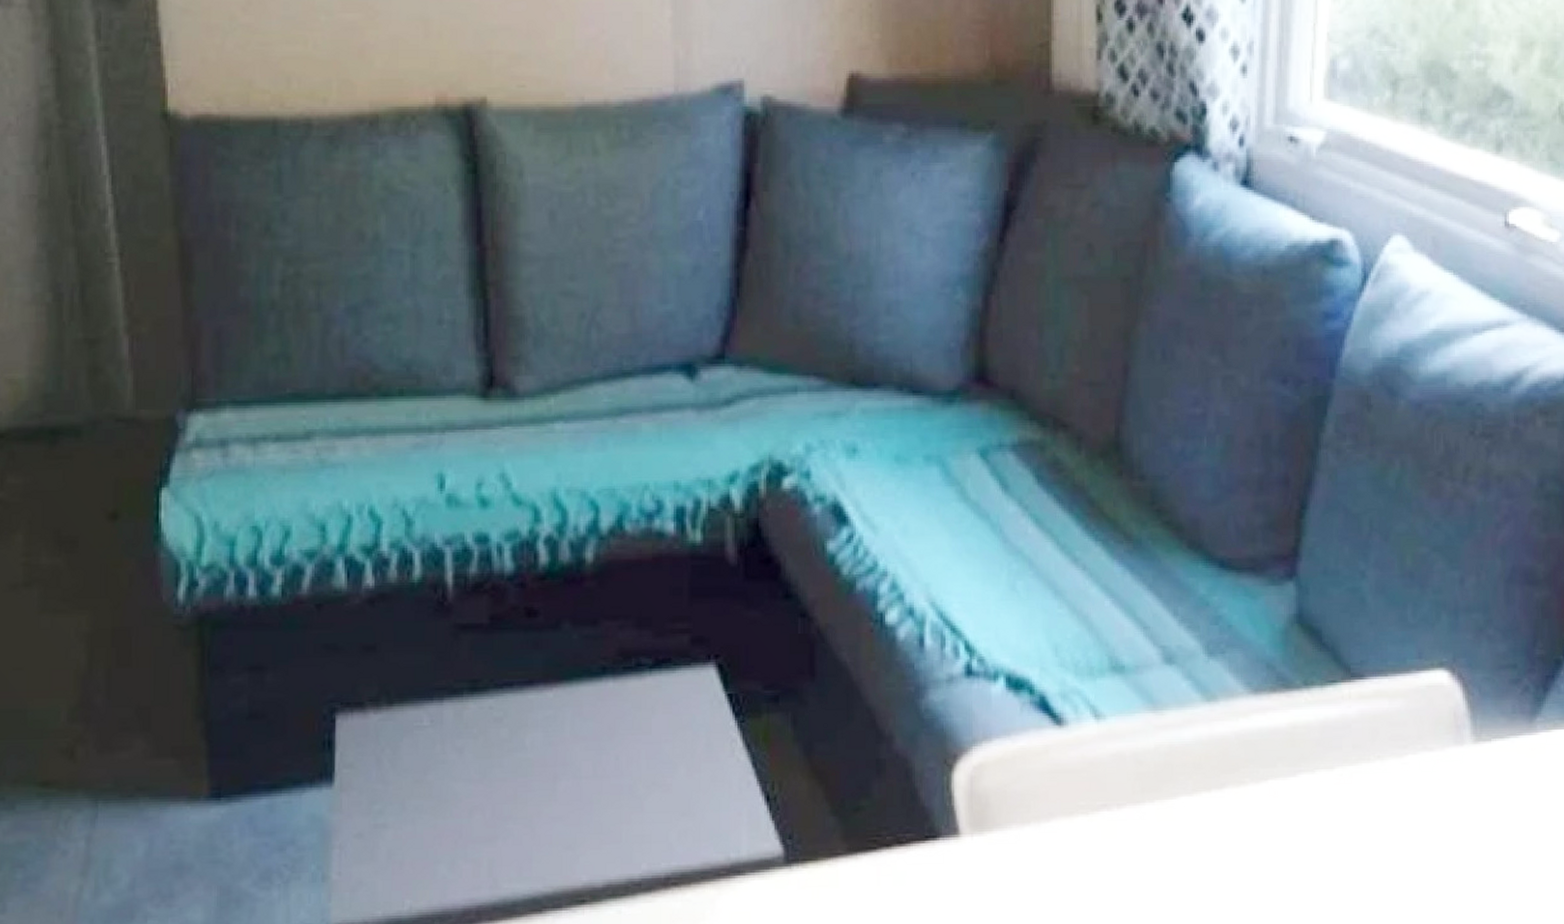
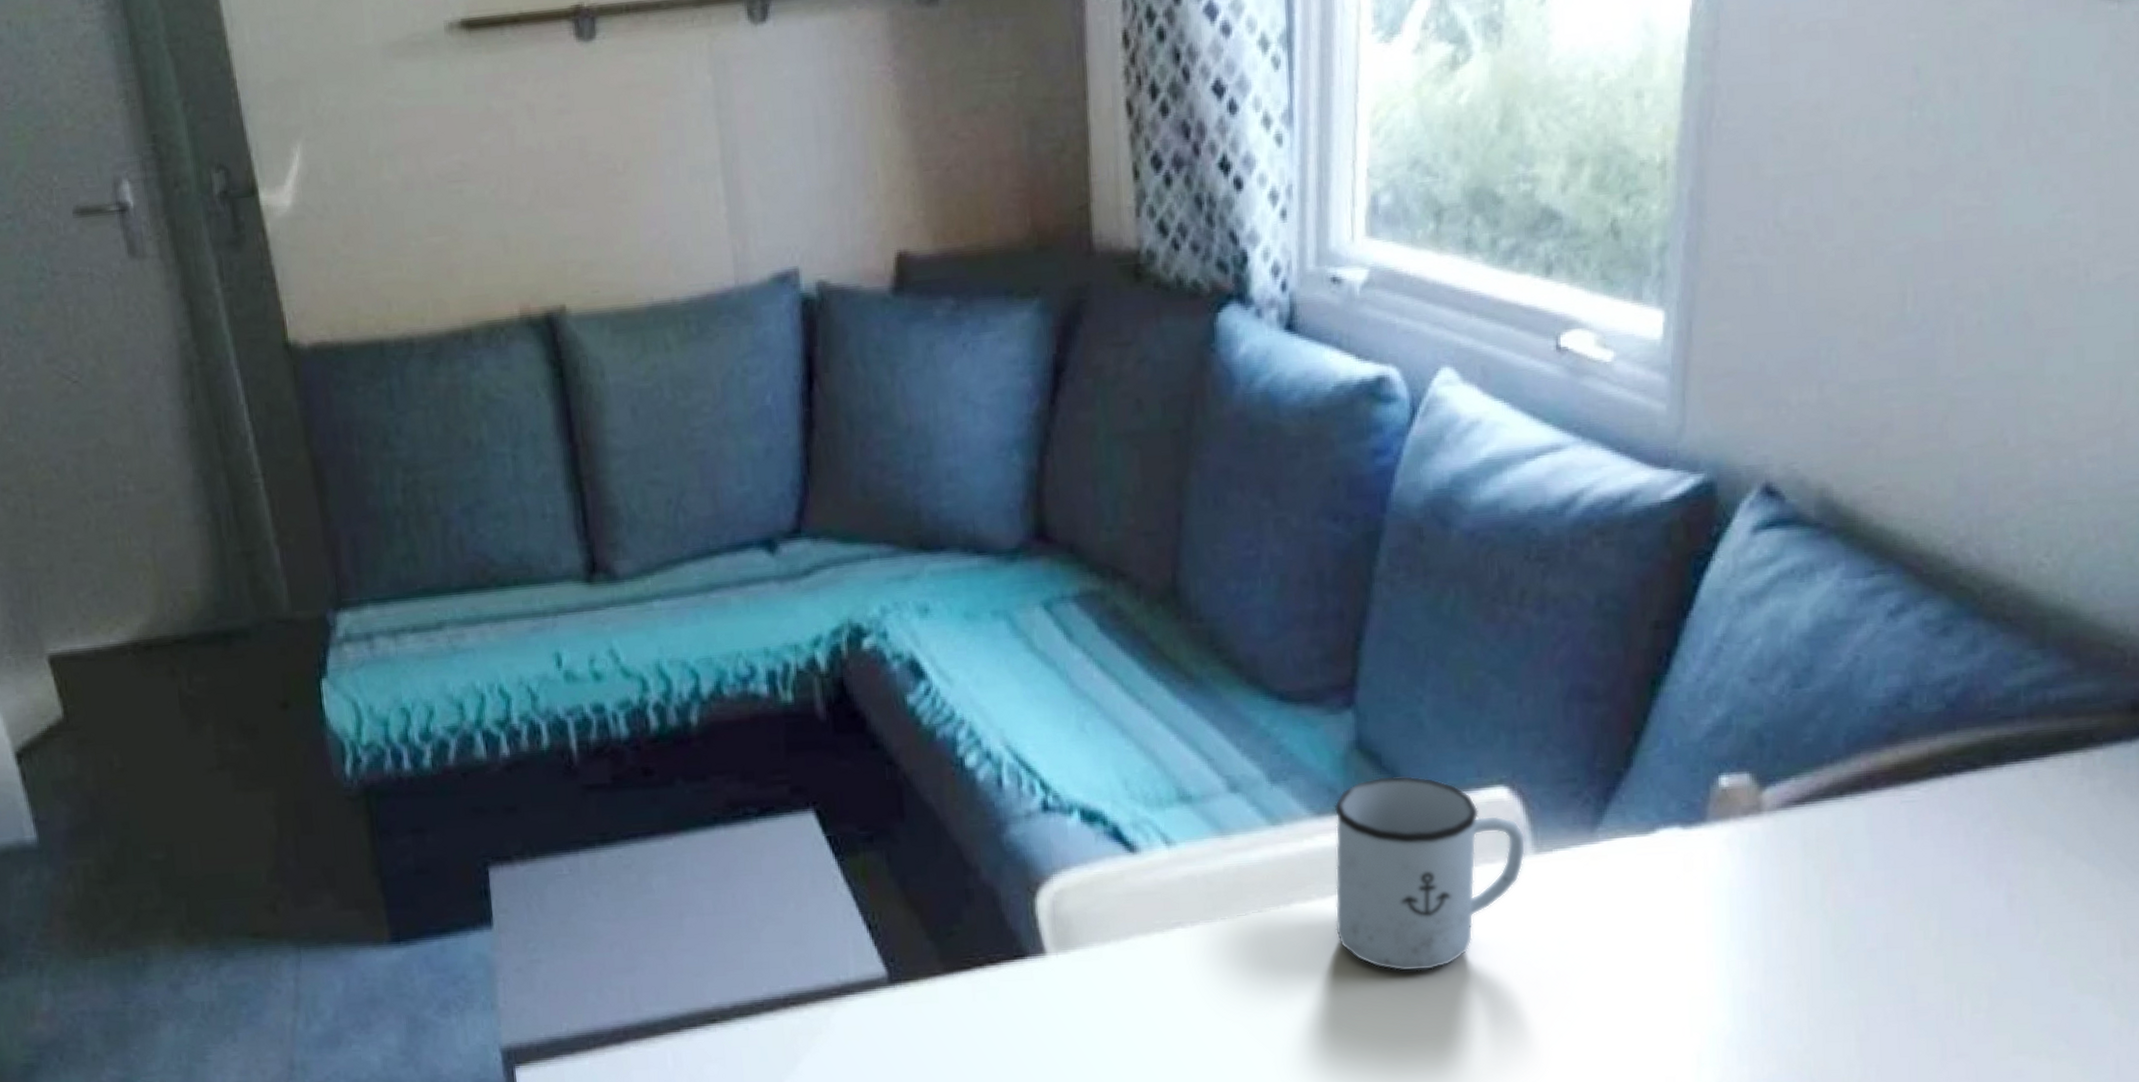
mug: none [1269,654,1465,867] -> present [1334,775,1526,972]

